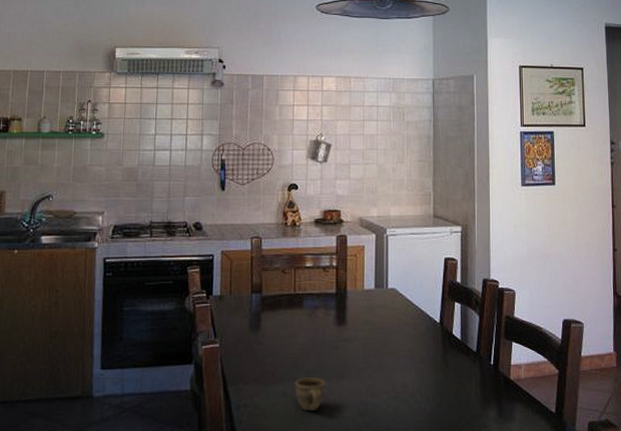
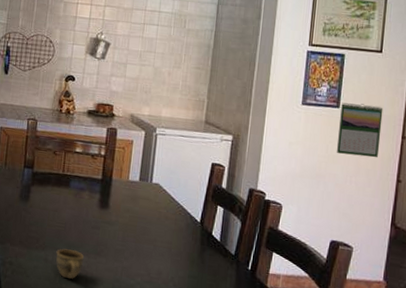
calendar: none [556,178,595,231] -> present [336,102,383,158]

